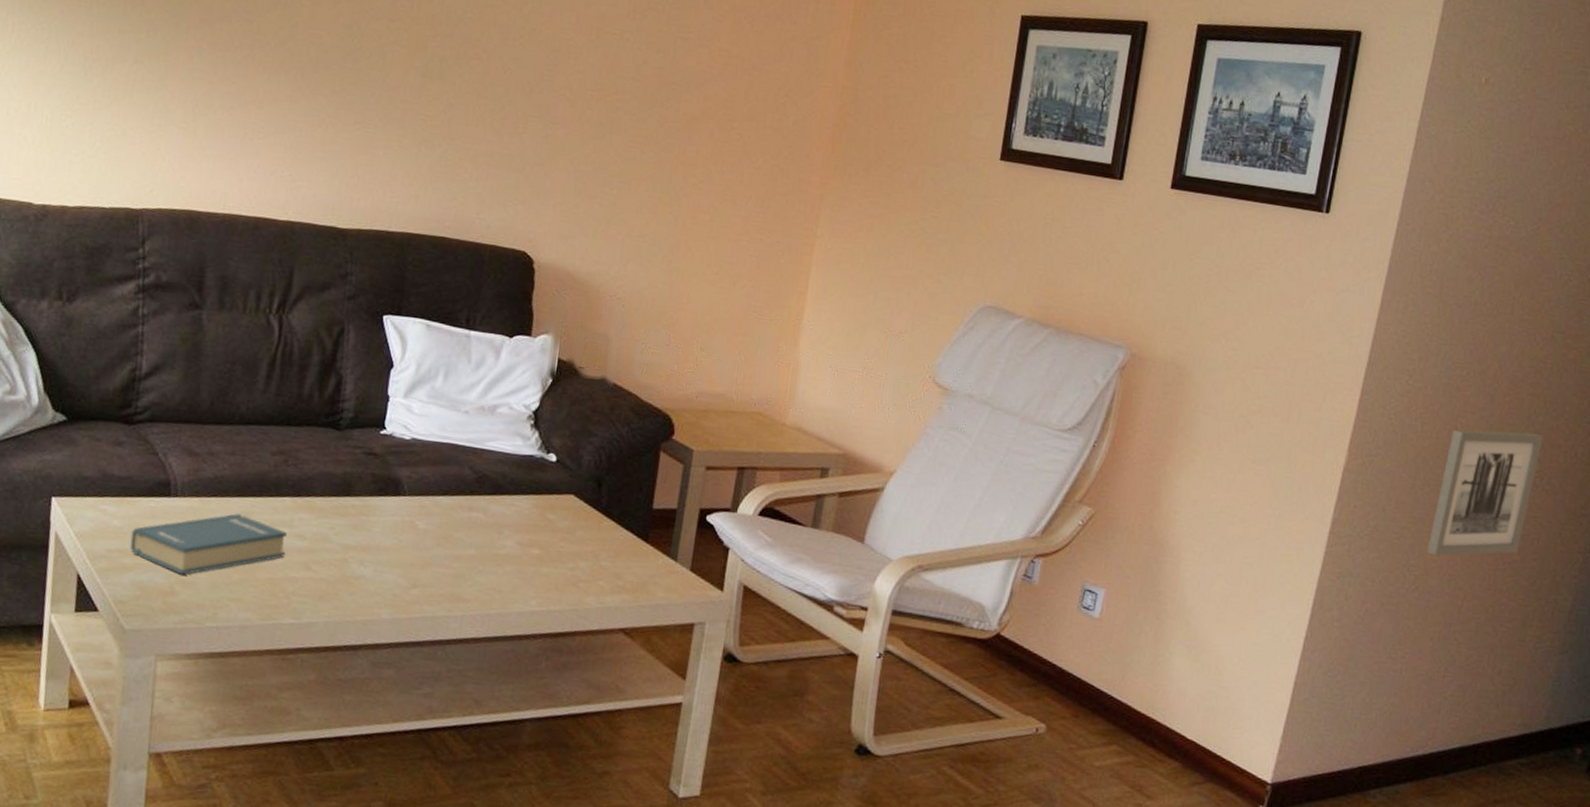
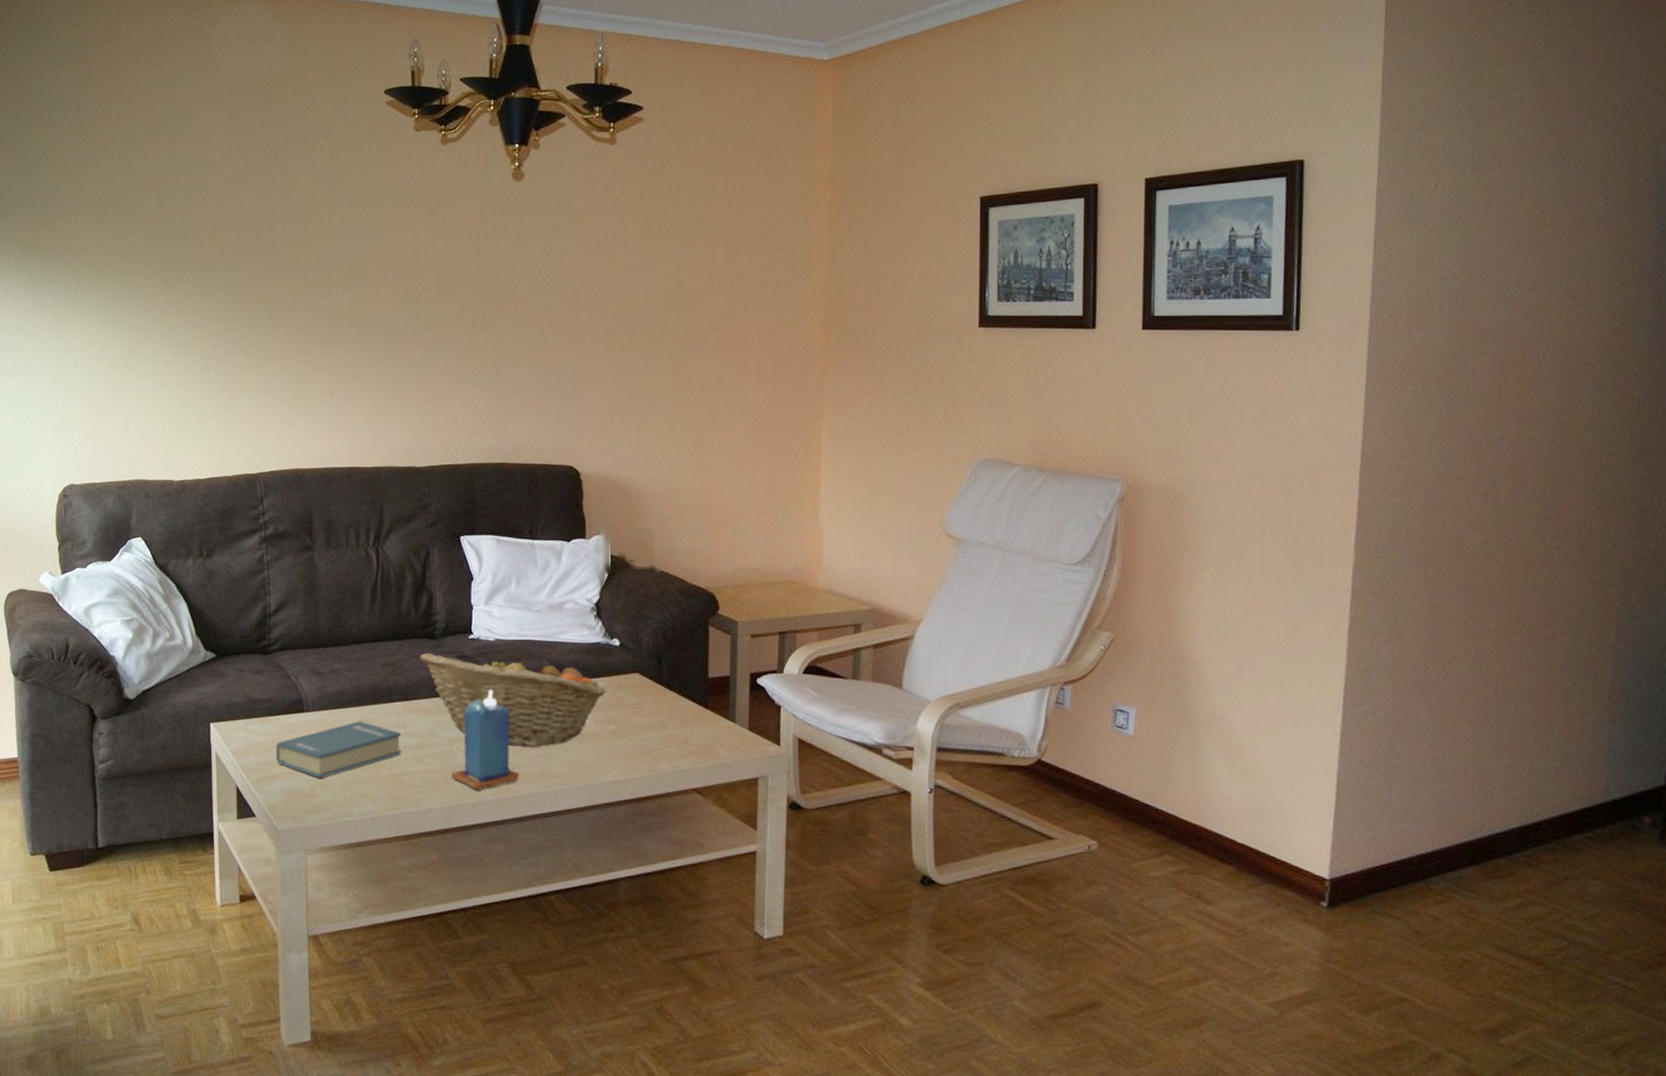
fruit basket: none [318,444,536,565] -> present [419,652,607,747]
candle: none [342,494,422,607] -> present [451,689,519,791]
wall art: present [1426,429,1544,556] -> none [1451,510,1554,641]

